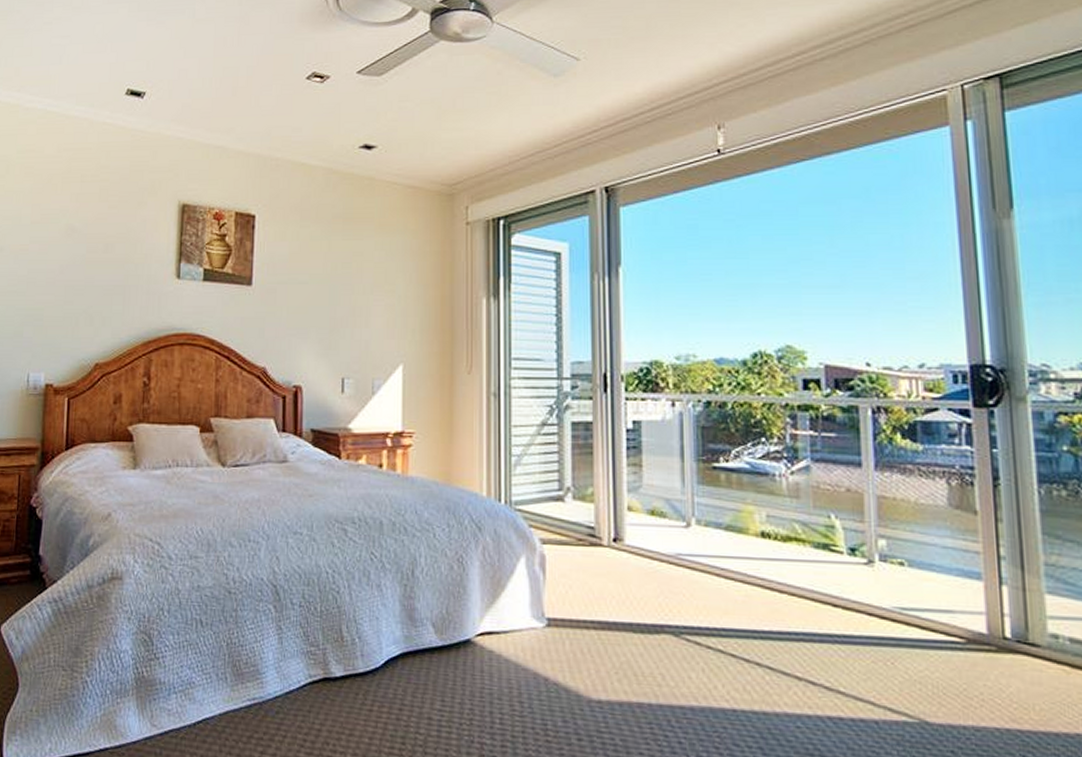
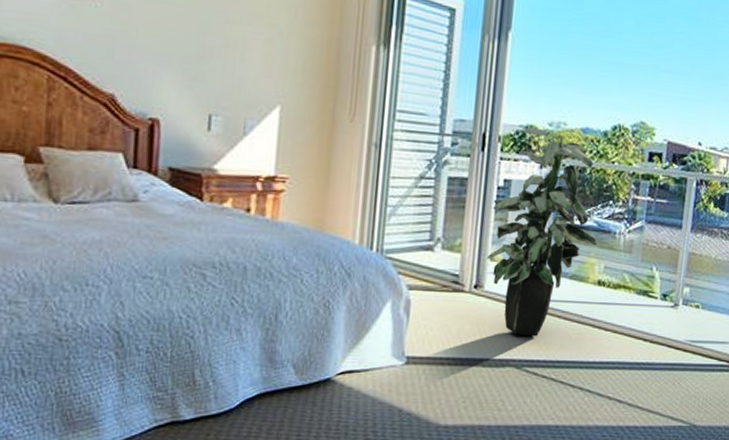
indoor plant: none [623,364,752,599] -> present [487,128,597,337]

